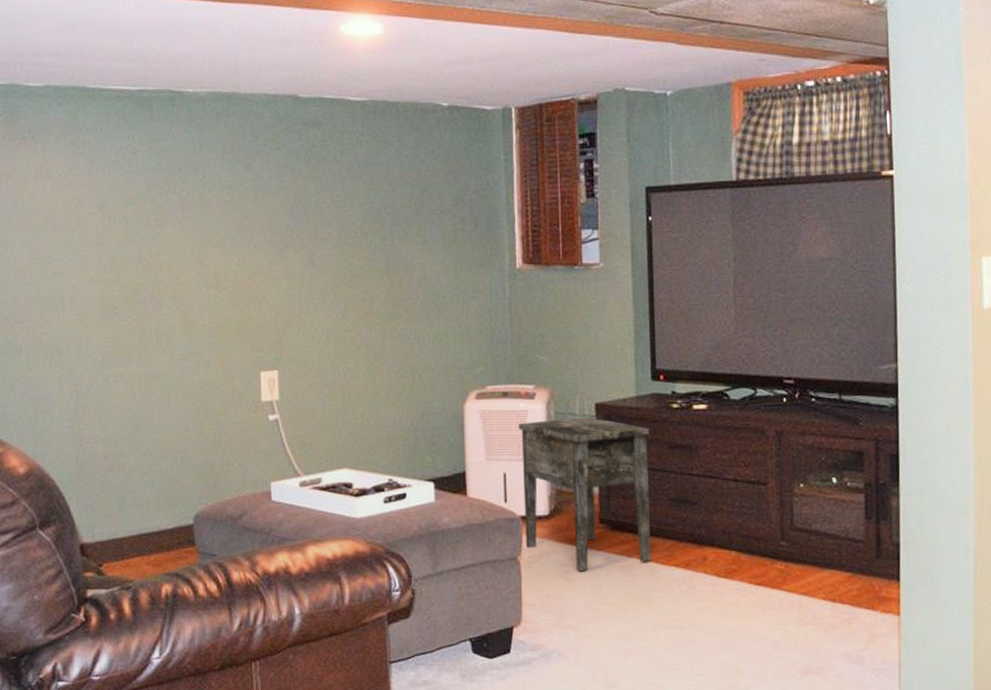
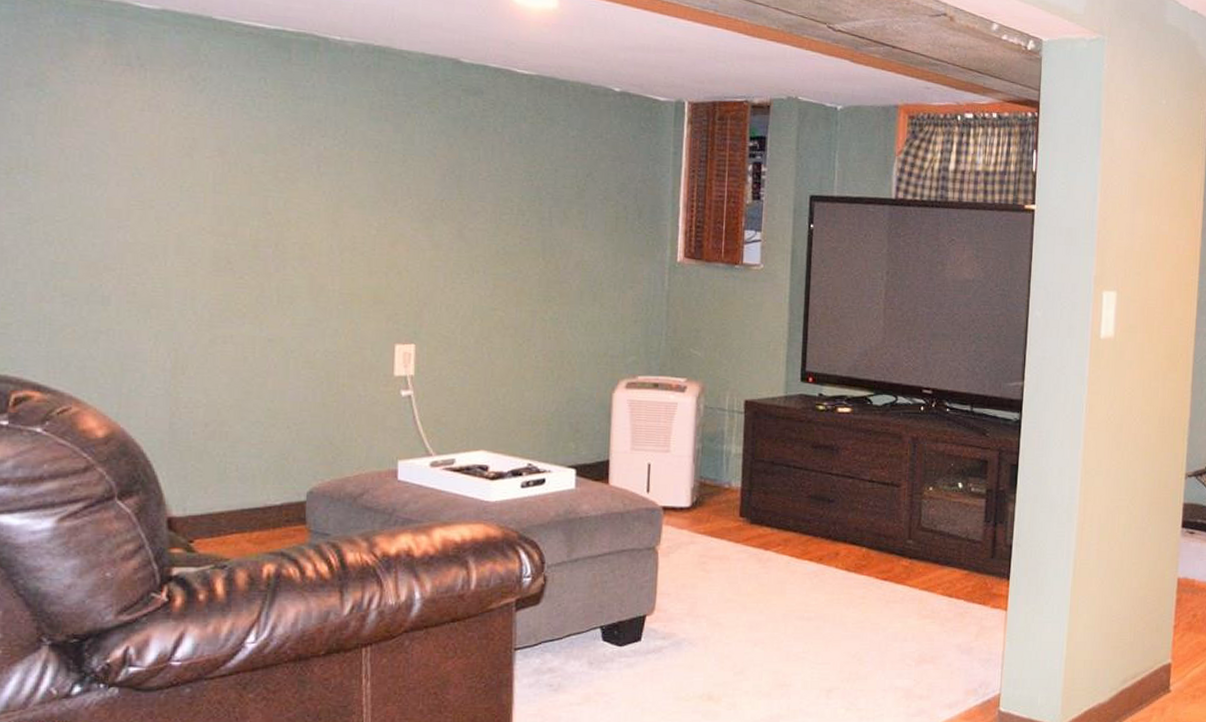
side table: present [518,417,651,571] -> none [664,413,795,562]

